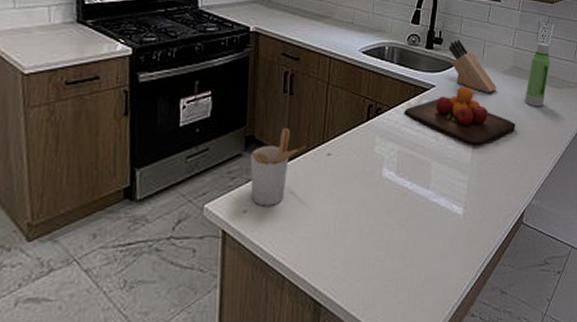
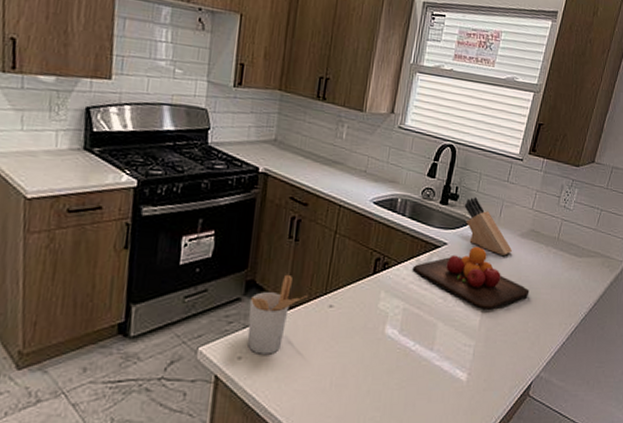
water bottle: present [525,42,551,107] -> none [541,206,572,275]

